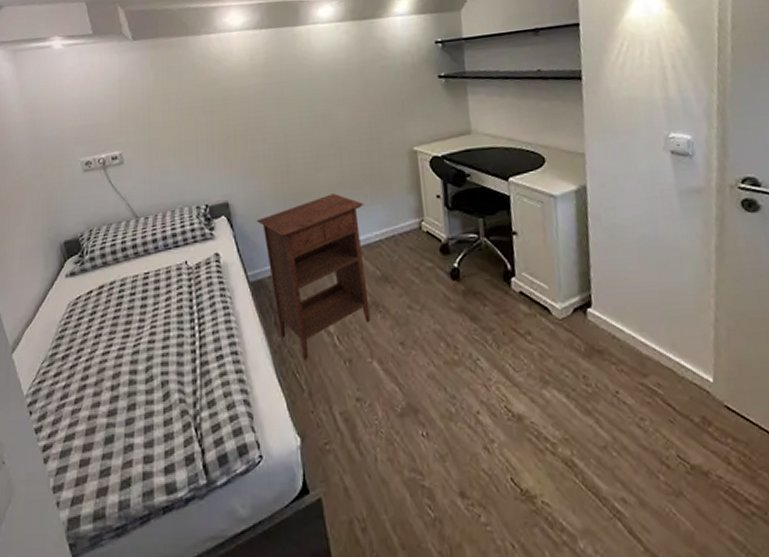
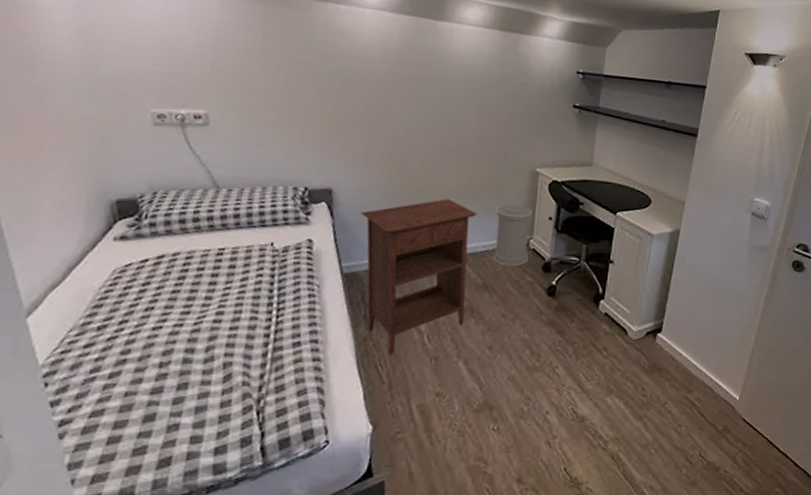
trash can: none [381,188,423,254] -> present [492,204,533,267]

